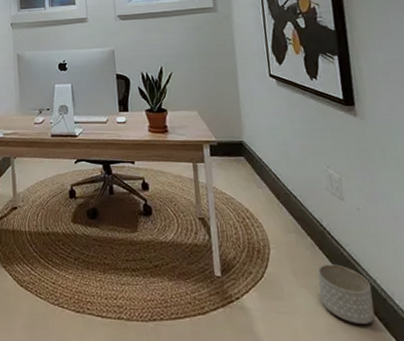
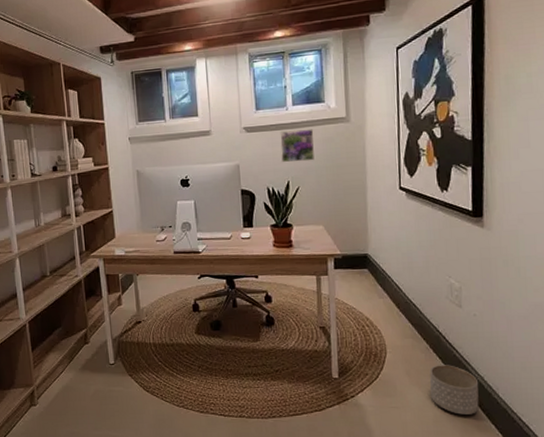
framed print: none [152,18,186,49] -> present [280,129,314,163]

